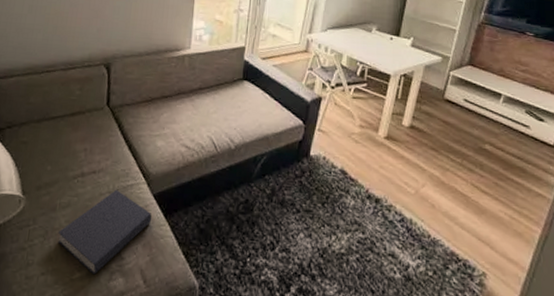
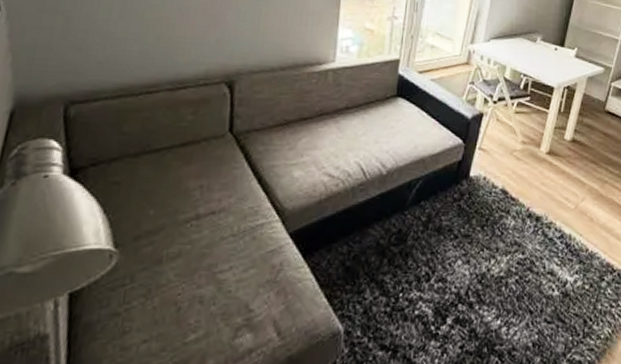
book: present [57,189,153,275] -> none [164,230,288,334]

